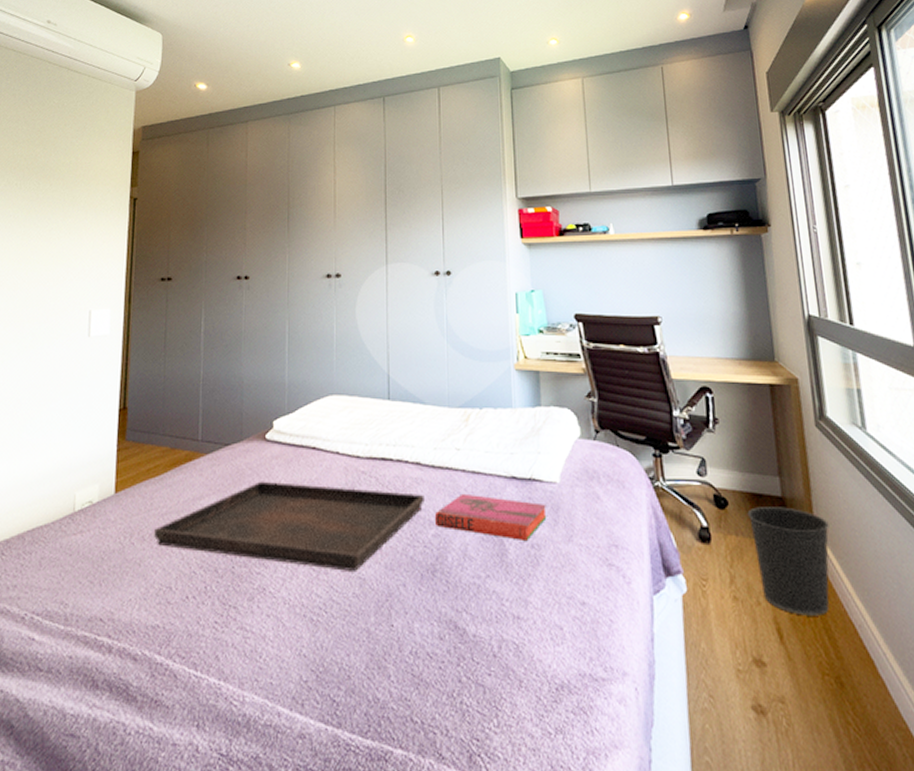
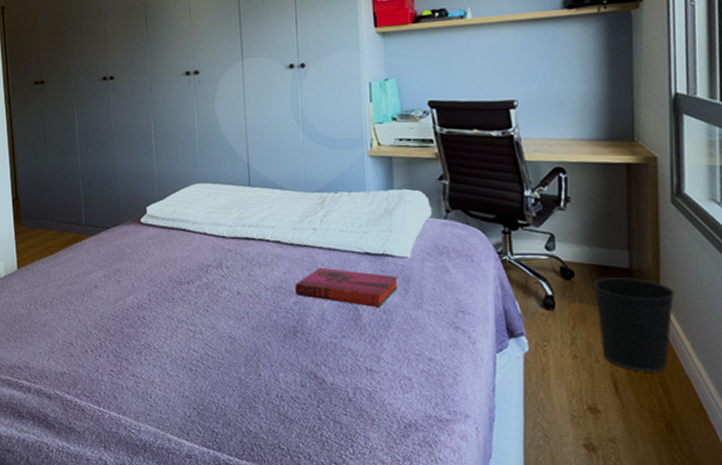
serving tray: present [154,481,424,573] -> none [54,258,285,333]

